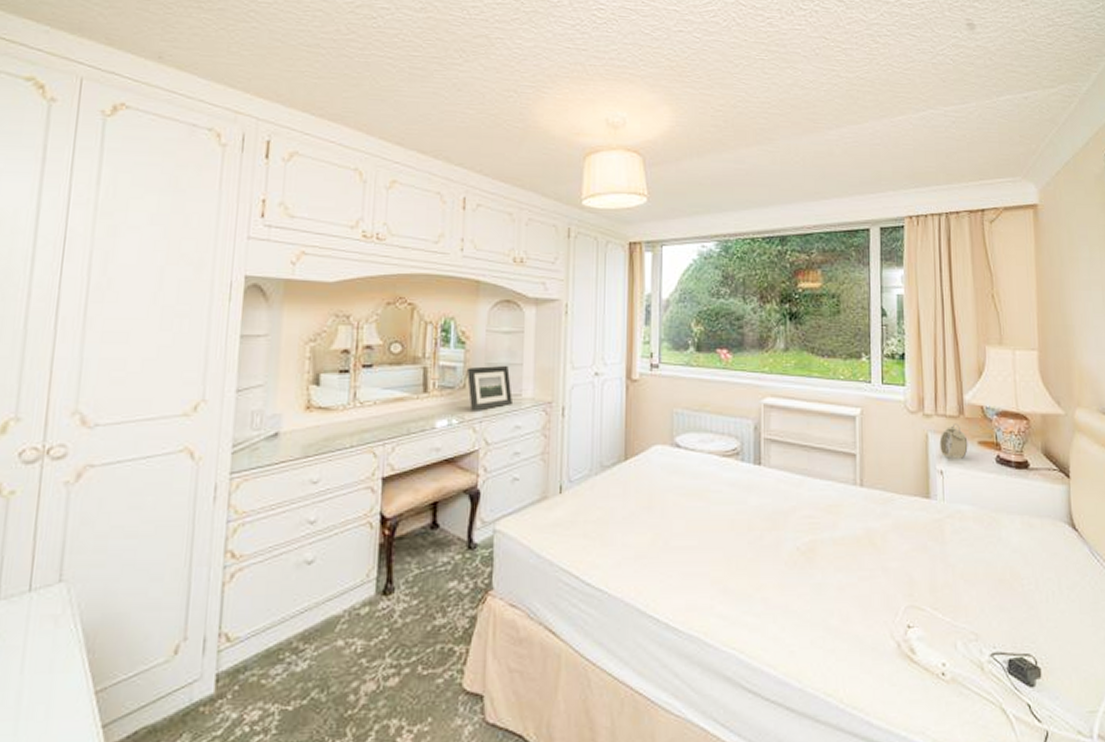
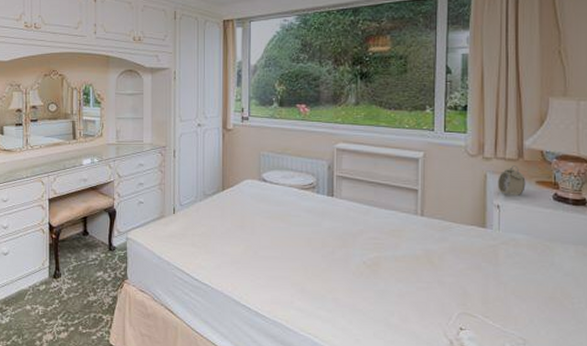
picture frame: present [466,365,512,411] -> none [102,119,136,153]

